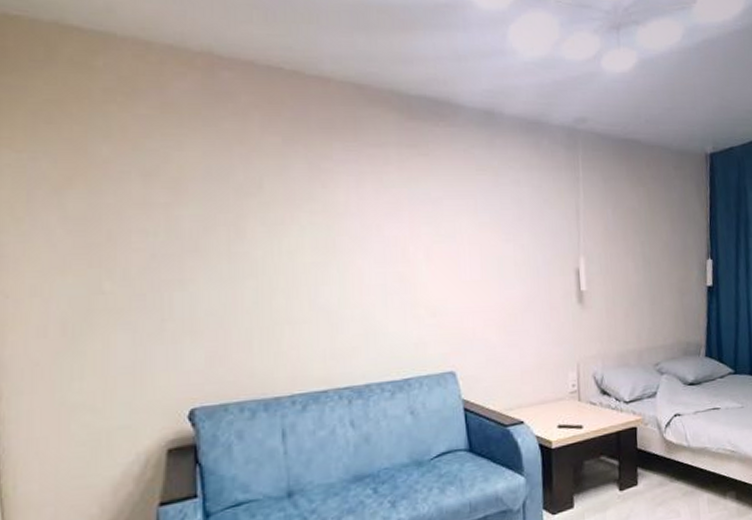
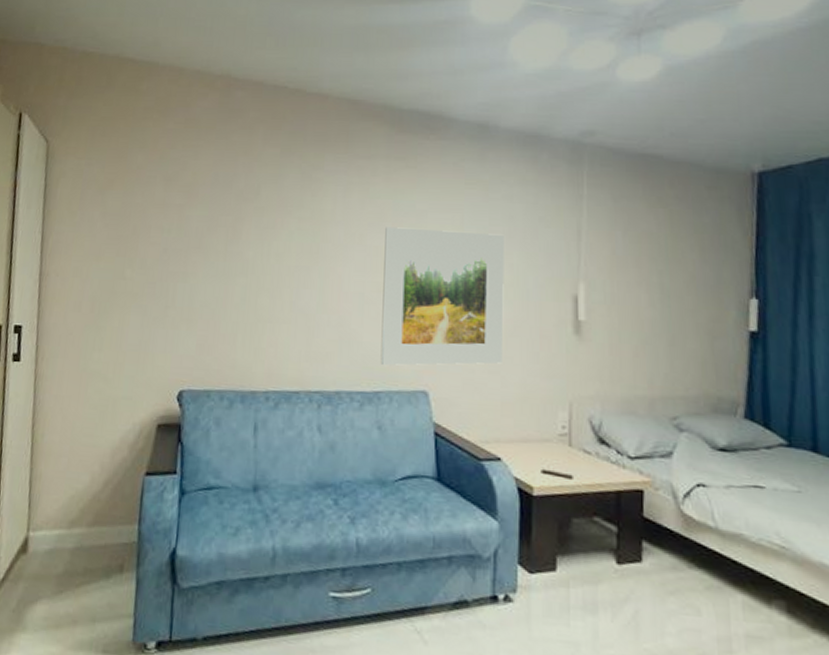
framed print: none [402,216,520,353] -> present [380,227,504,366]

